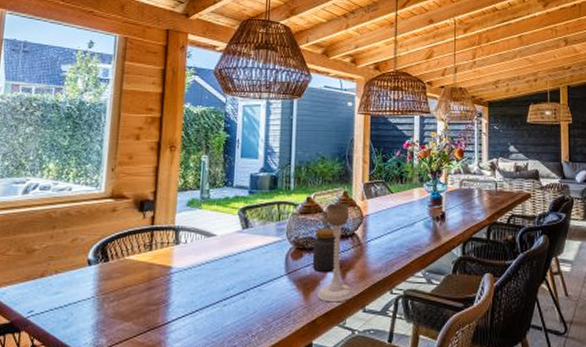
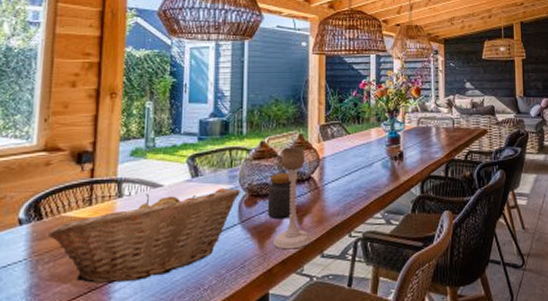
fruit basket: none [112,241,287,324] -> present [47,188,240,284]

